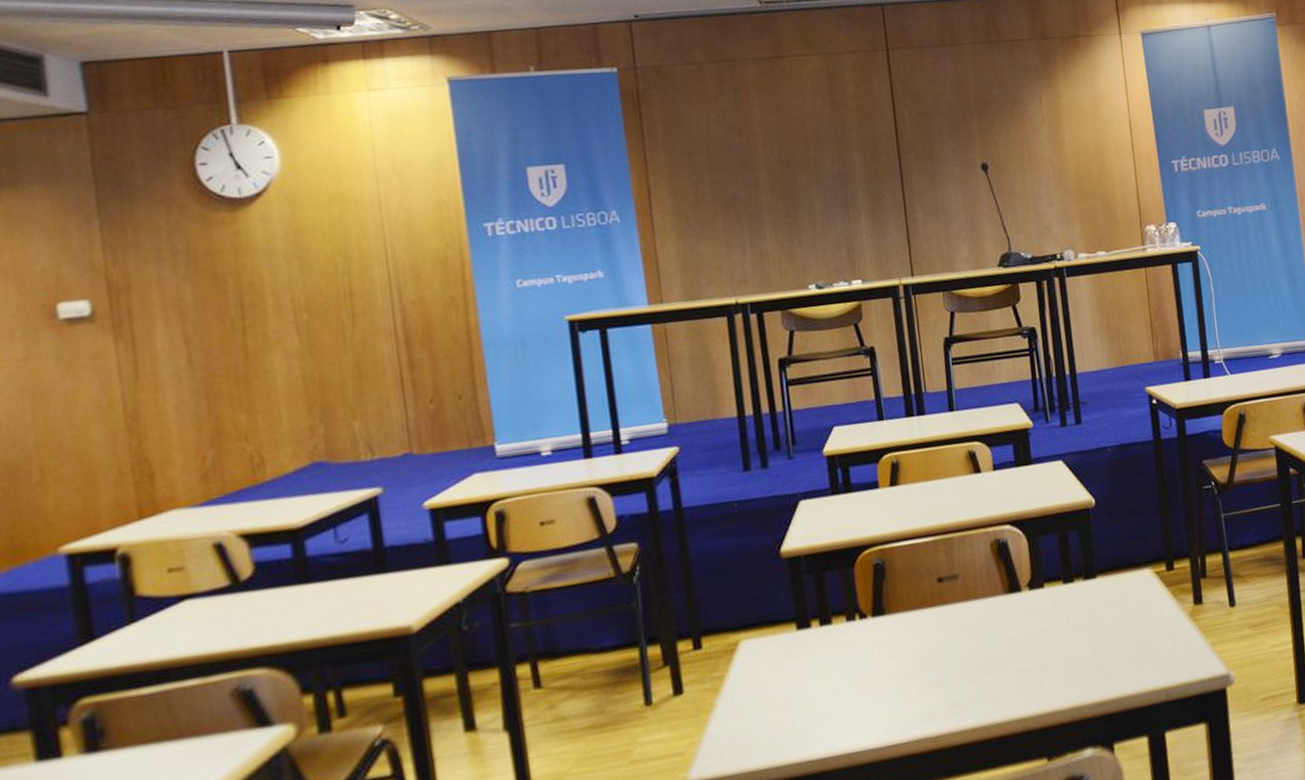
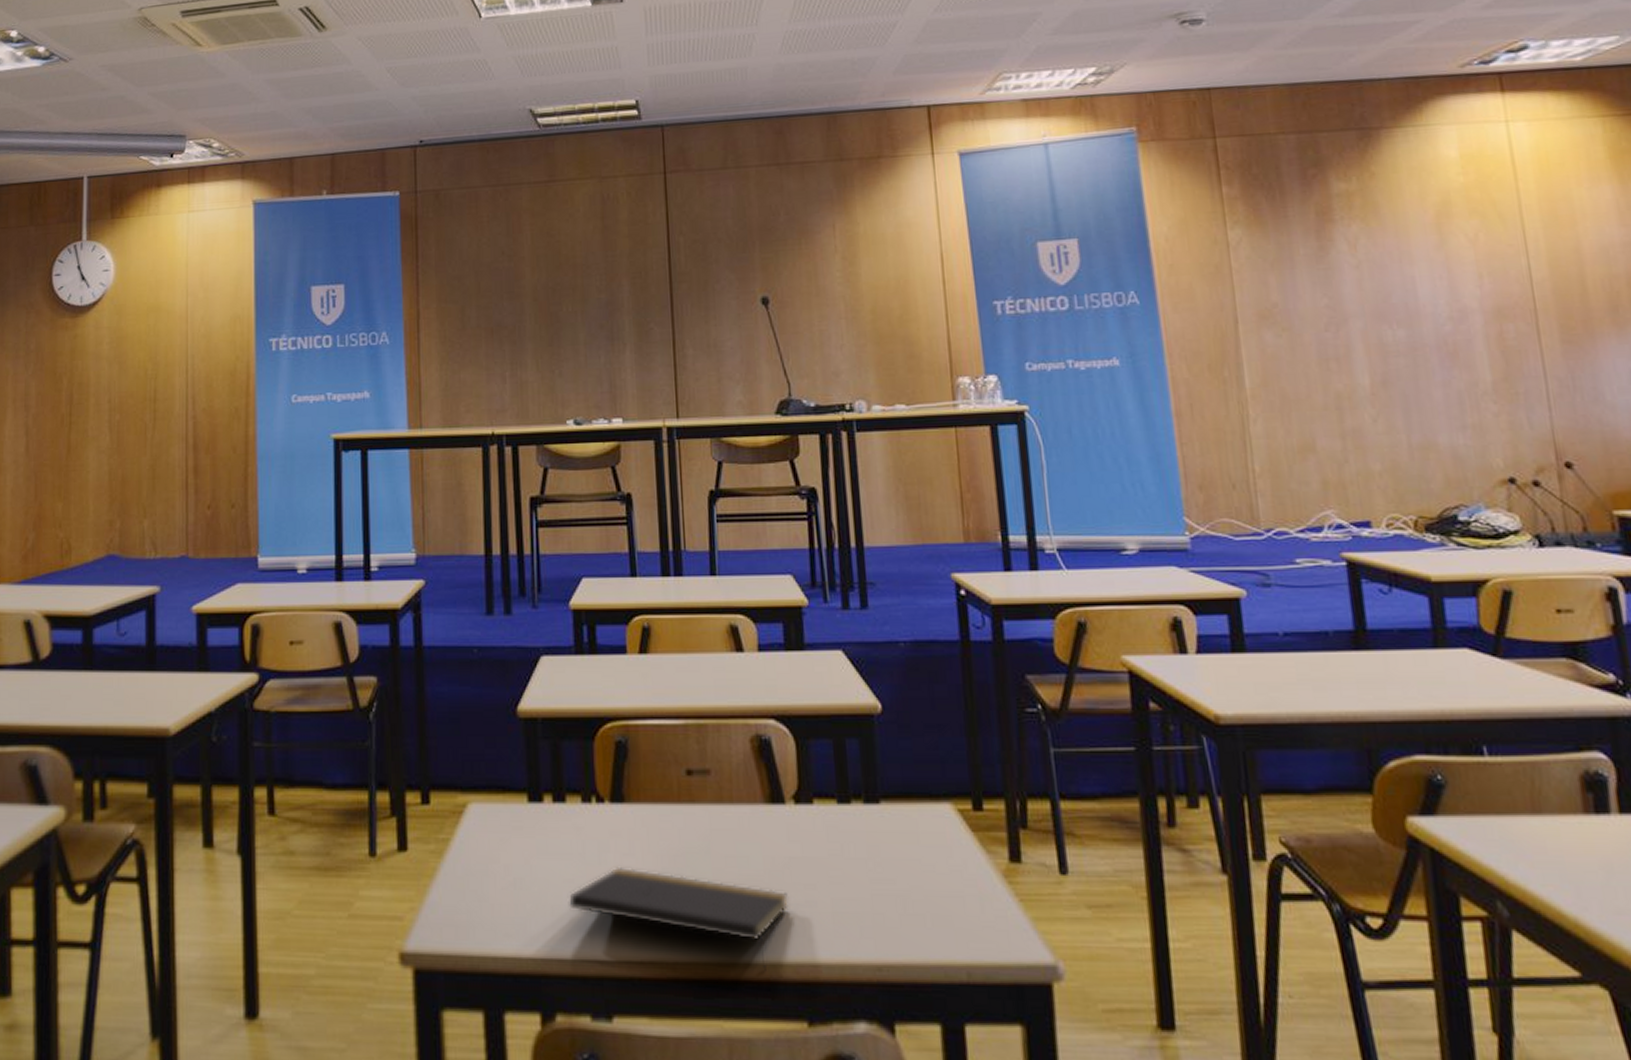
notepad: none [839,661,1028,726] -> present [567,866,789,971]

